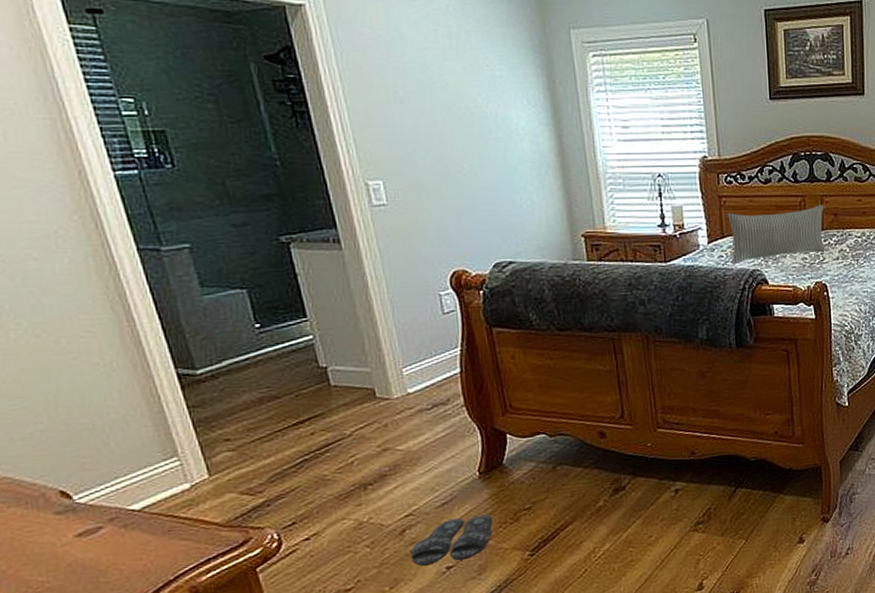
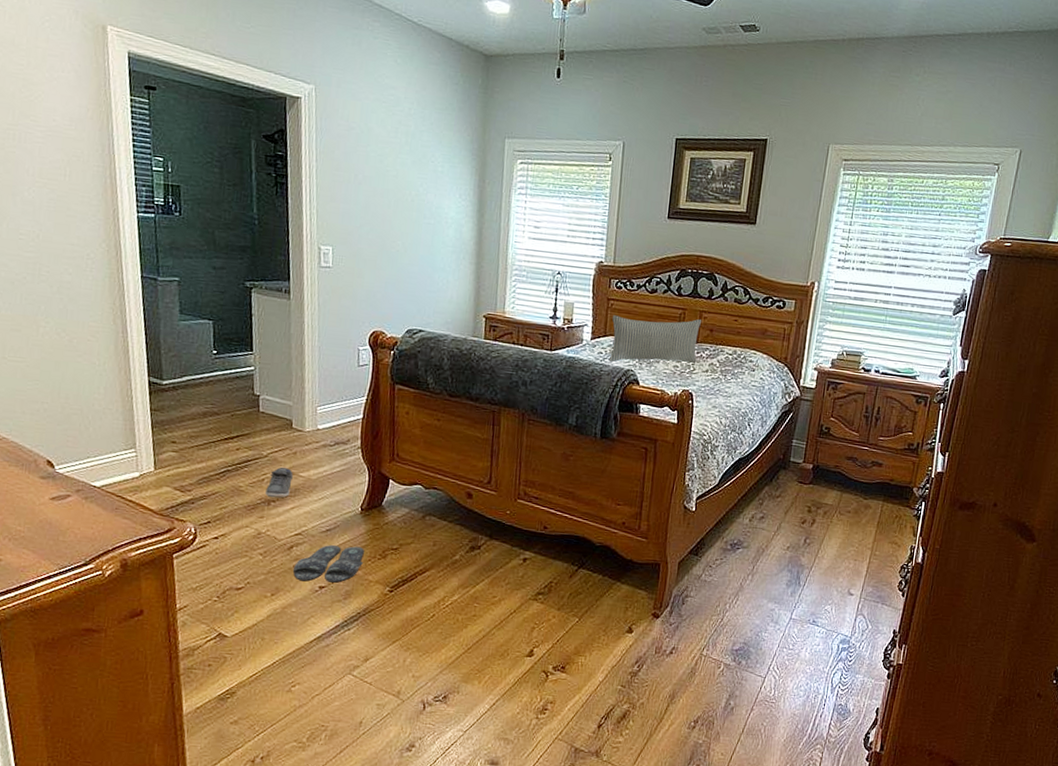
shoe: none [358,443,389,481] -> present [266,467,293,499]

